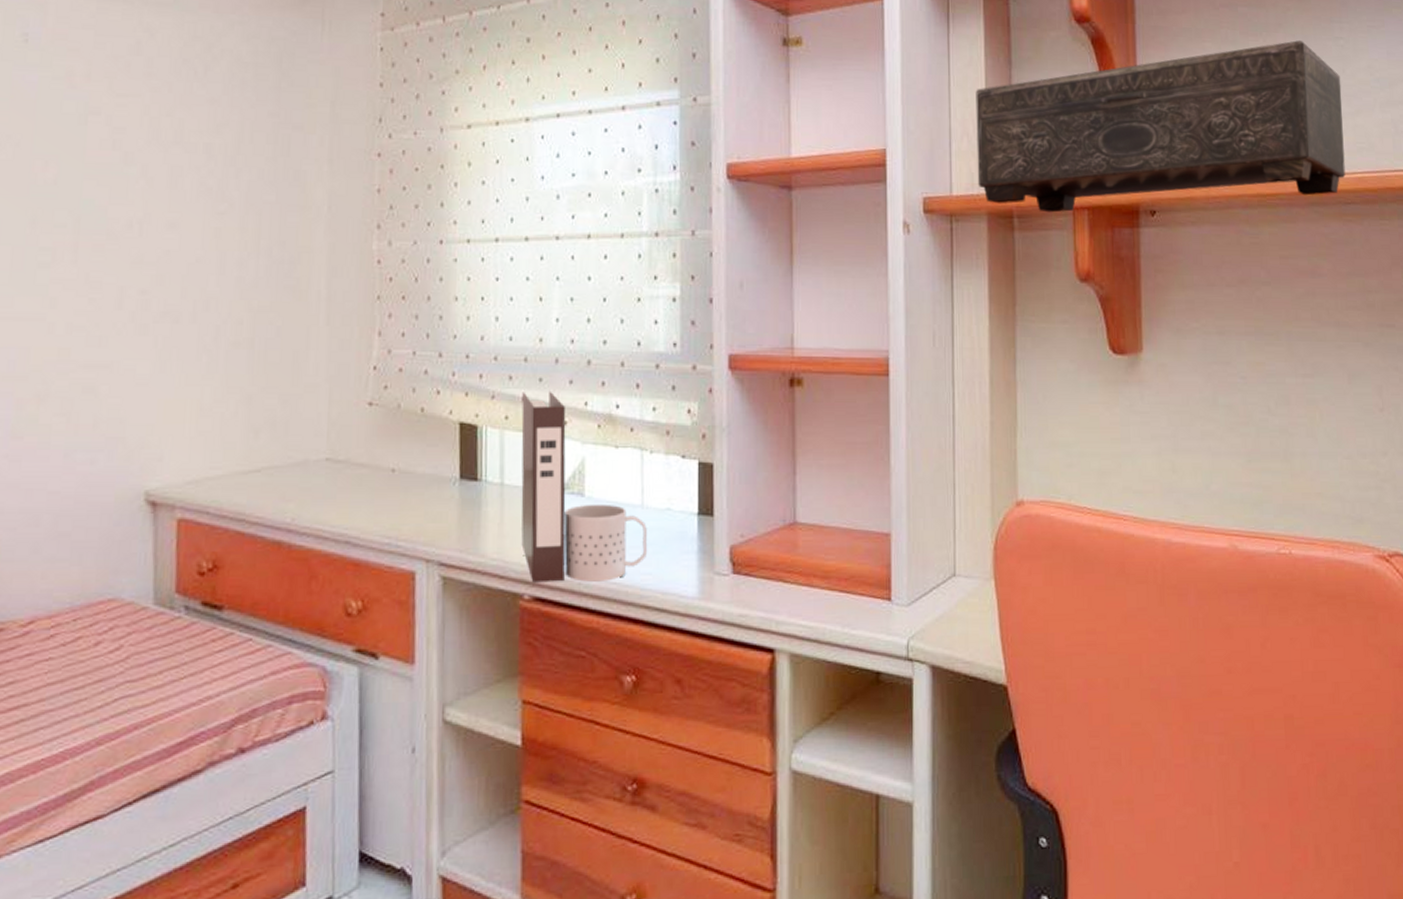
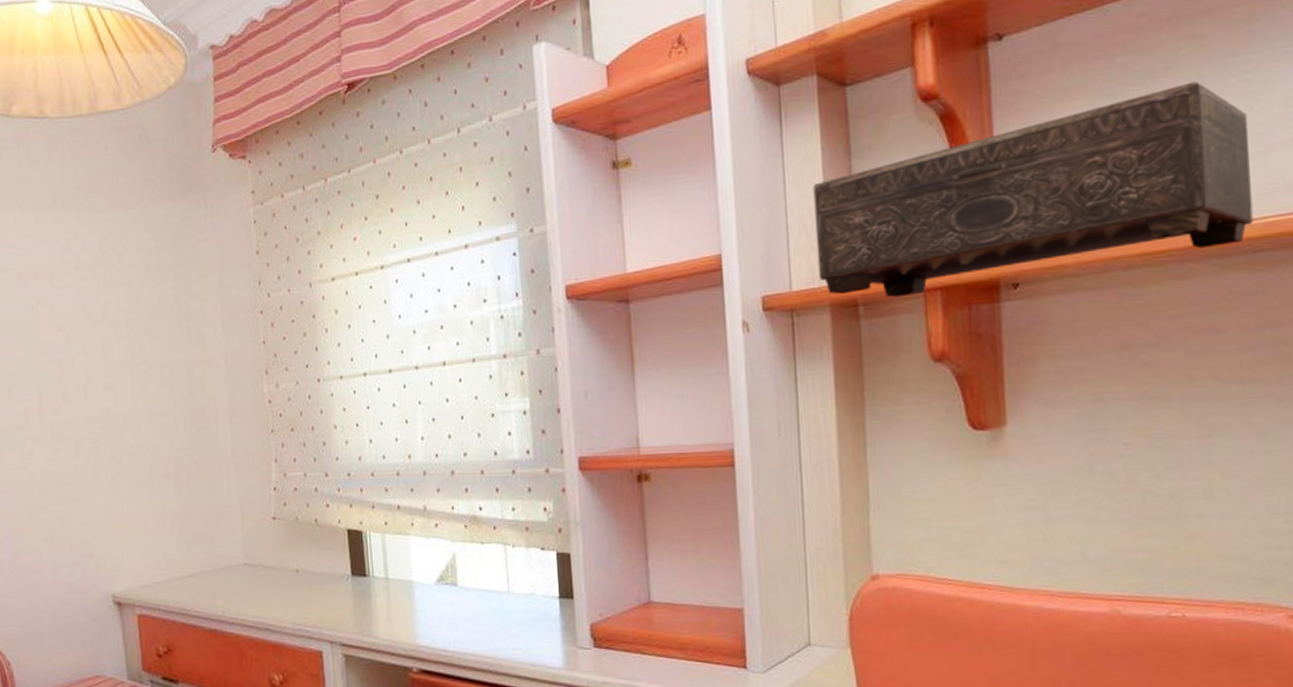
binder: present [521,391,566,583] -> none [397,499,447,658]
mug: present [564,503,648,582] -> none [441,591,517,657]

